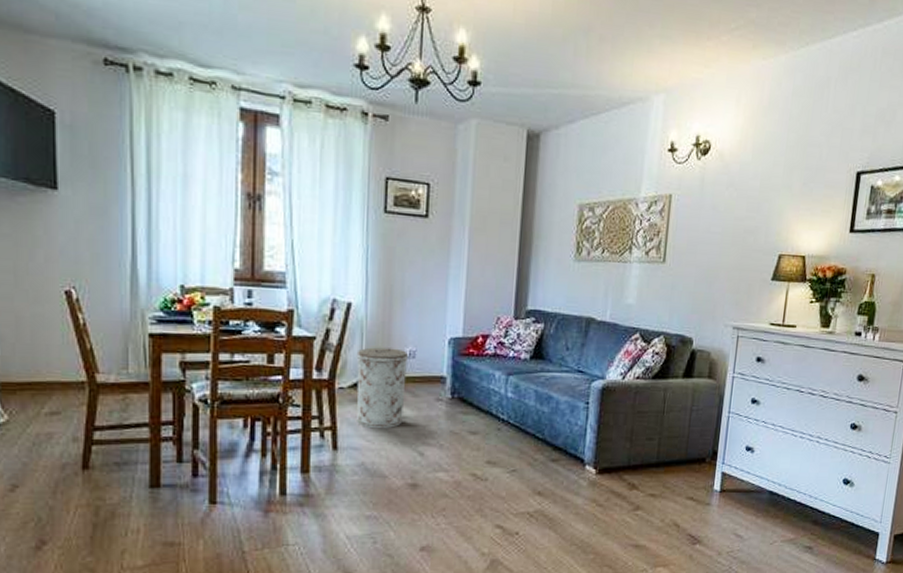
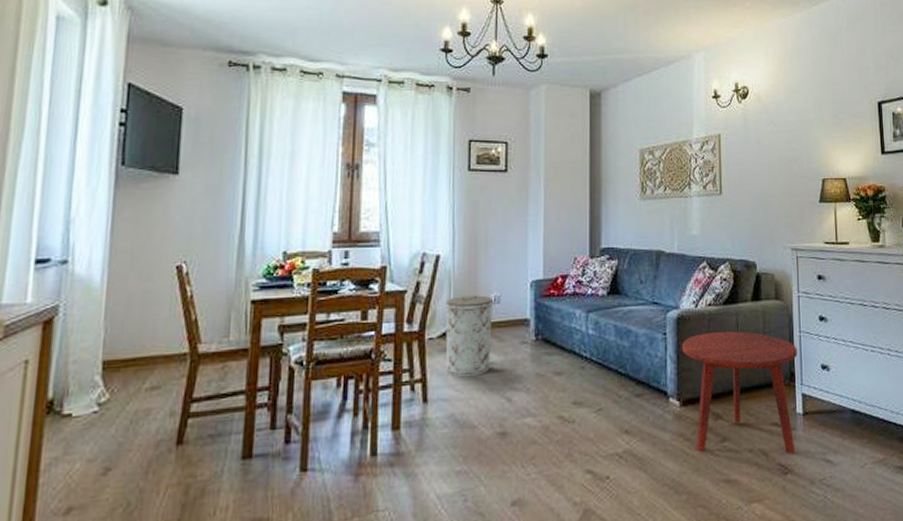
side table: none [603,405,724,527] -> present [681,331,798,454]

